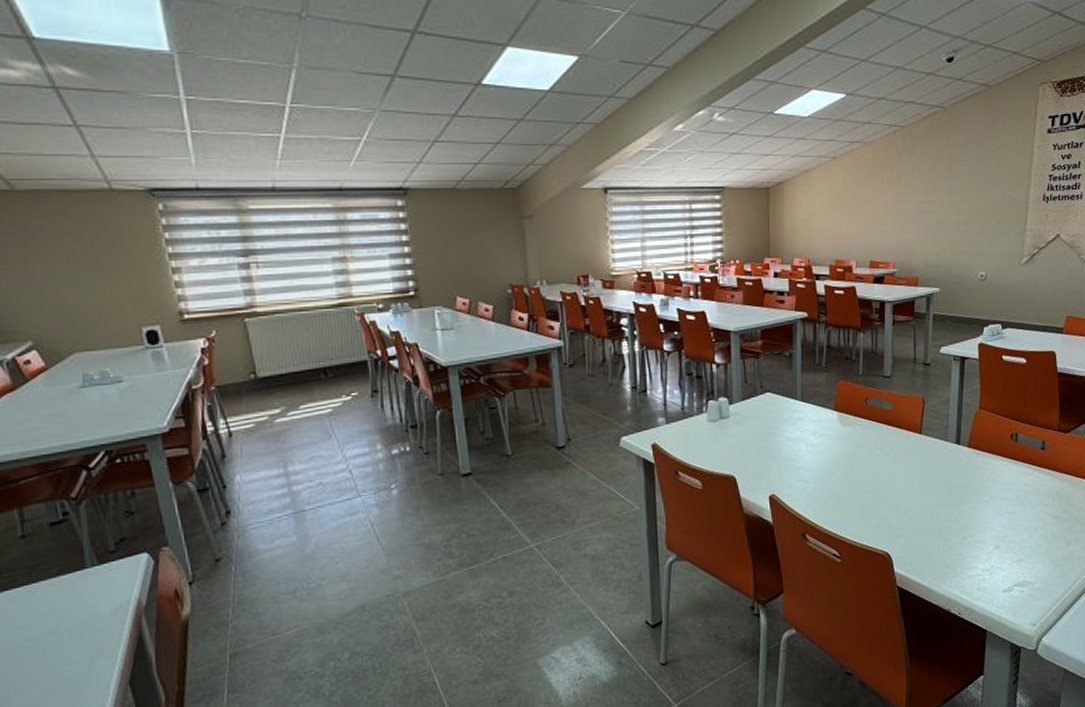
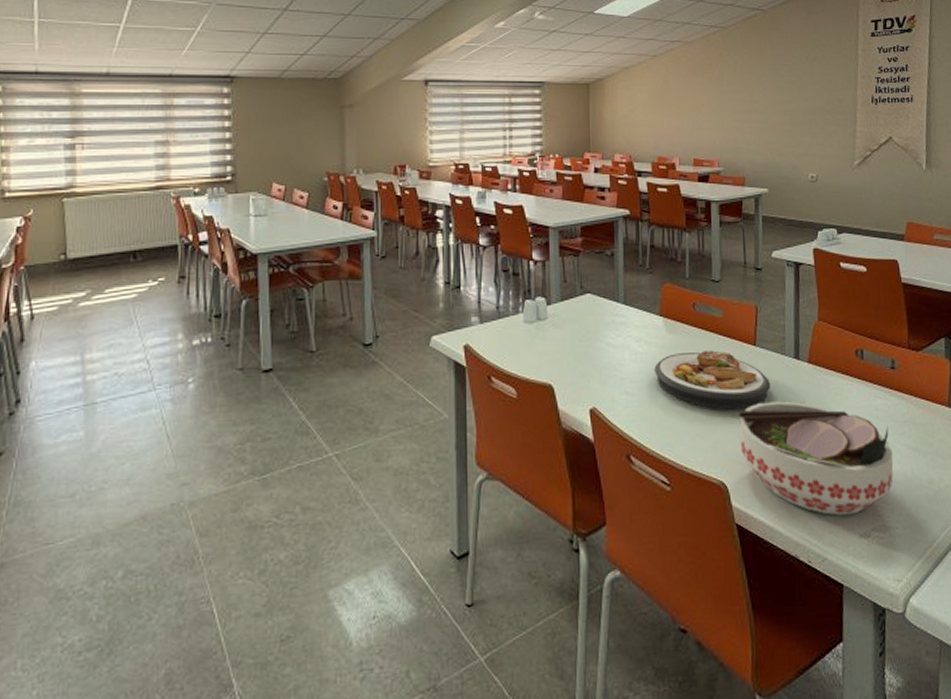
plate: none [828,439,934,491] -> present [654,350,771,410]
bowl: none [902,481,1037,575] -> present [737,401,894,516]

